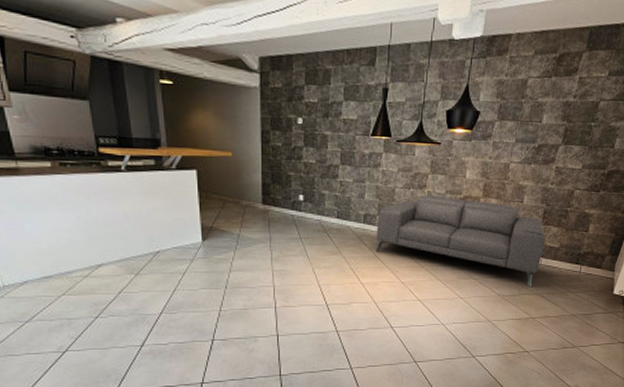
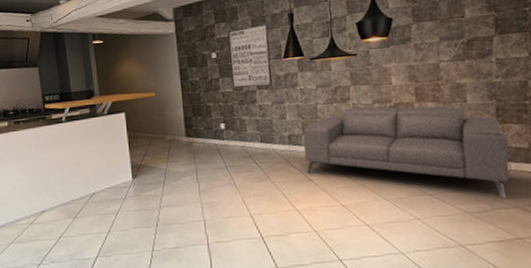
wall art: none [315,94,361,163] -> present [228,23,273,88]

